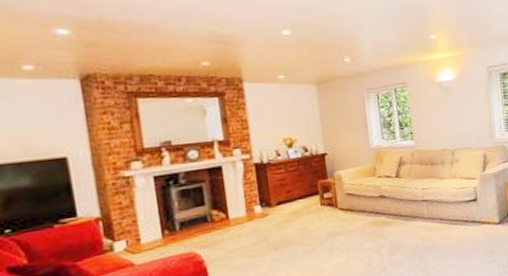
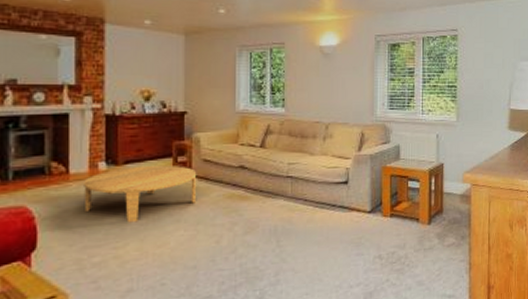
coffee table: none [243,201,344,256] -> present [84,165,197,223]

